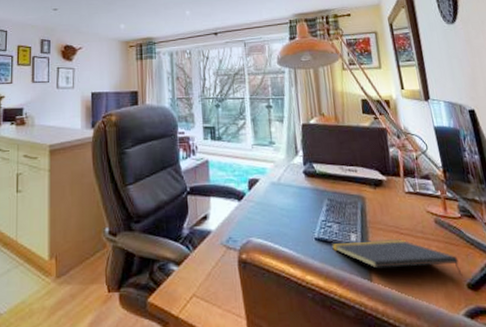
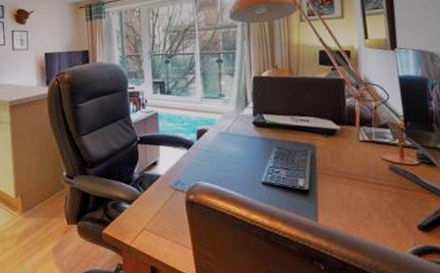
notepad: present [330,238,463,276] -> none [277,183,414,218]

